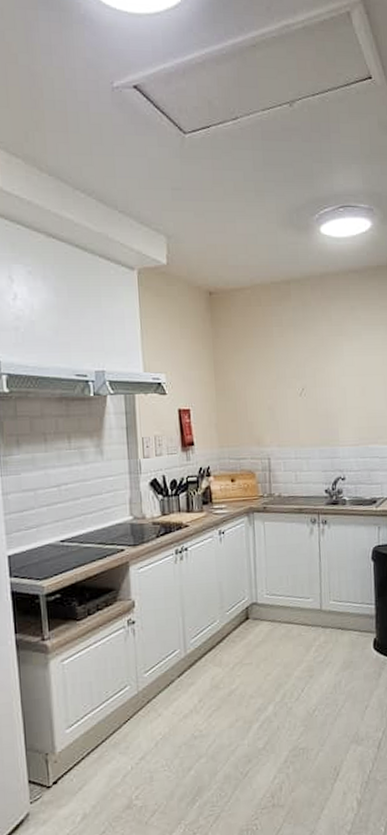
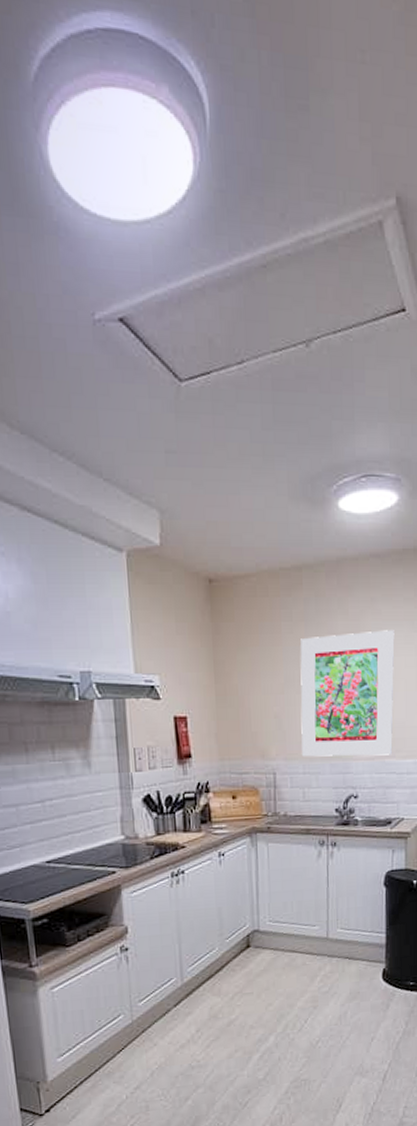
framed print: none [290,333,375,444] -> present [300,630,395,757]

